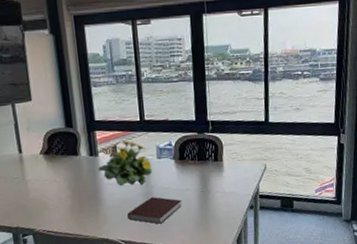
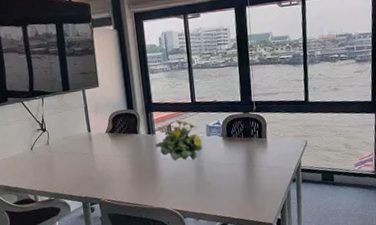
notebook: present [127,197,182,224] -> none [181,170,230,195]

